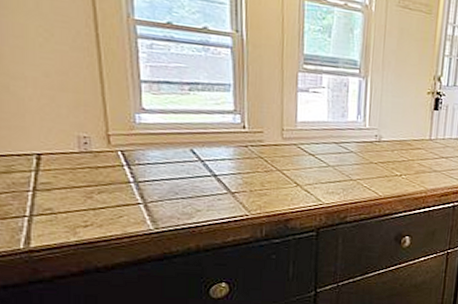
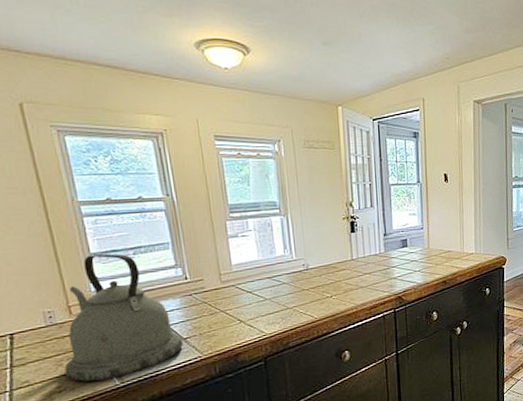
kettle: none [94,82,231,223] -> present [64,253,184,382]

